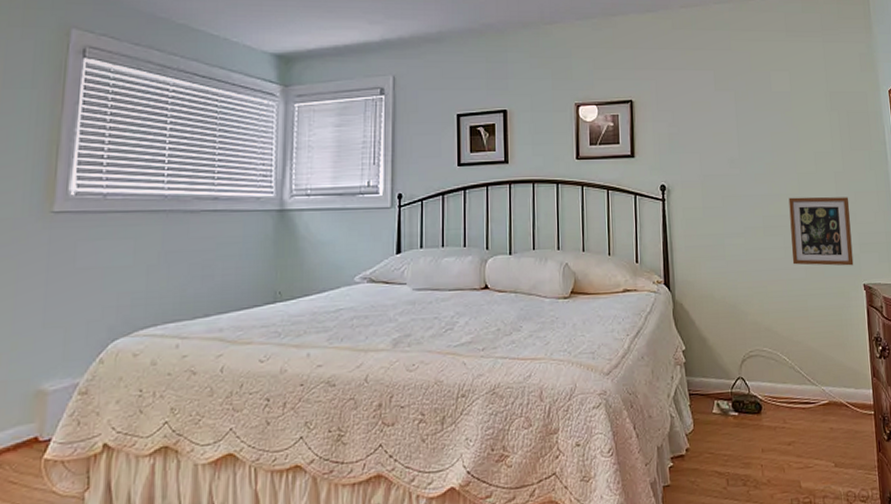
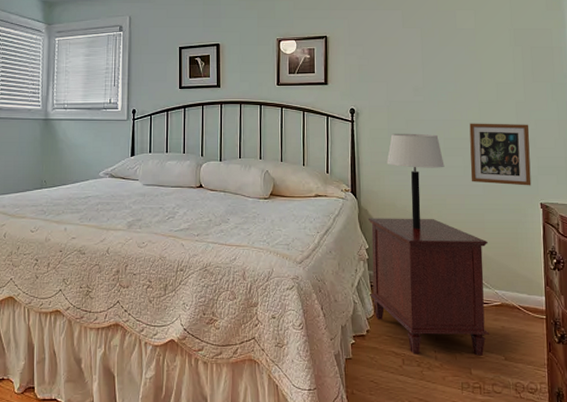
nightstand: none [683,309,819,472] -> present [367,218,490,356]
table lamp: none [702,211,765,324] -> present [386,133,445,230]

